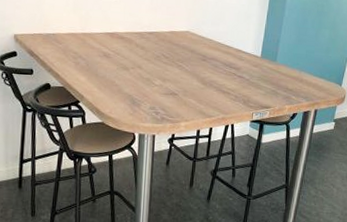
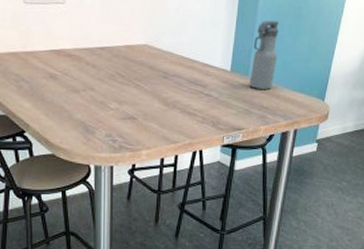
water bottle: none [277,15,304,74] -> present [249,20,279,89]

